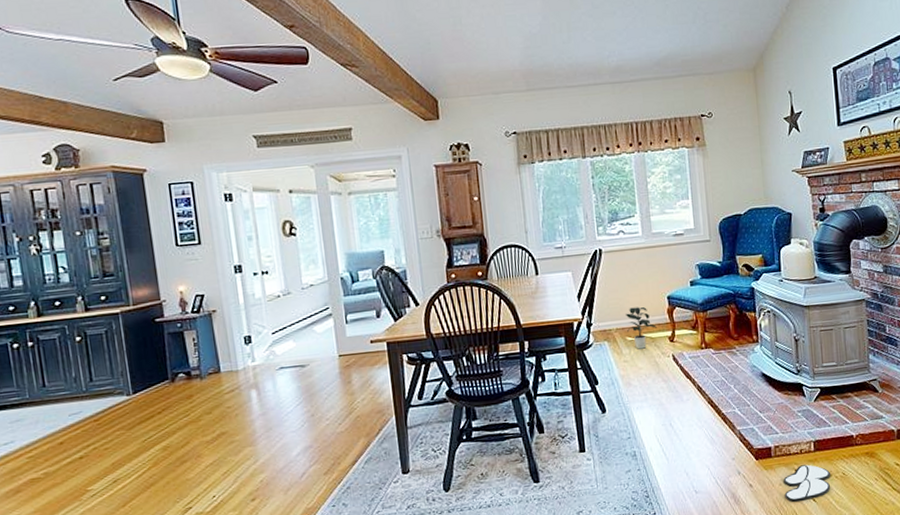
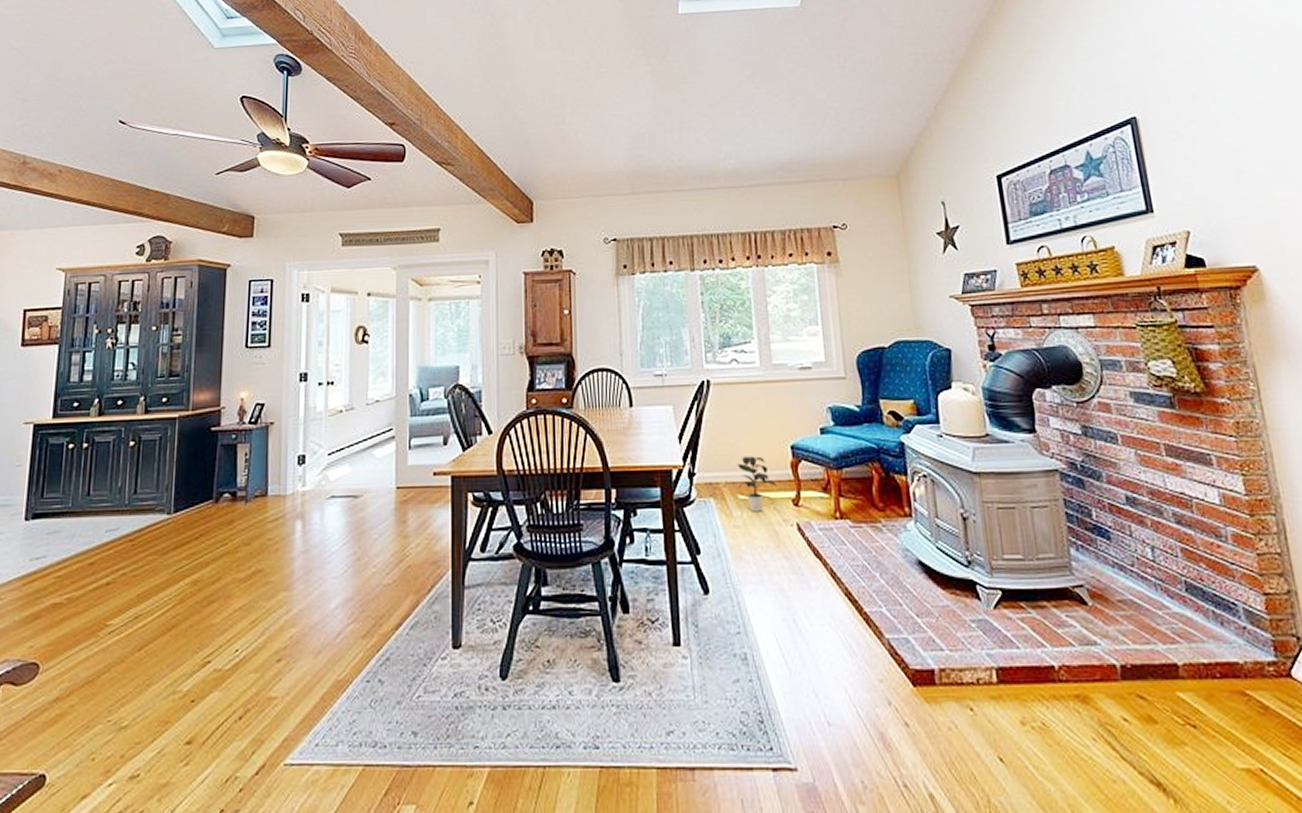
slippers: present [783,464,831,502] -> none [954,702,1025,758]

